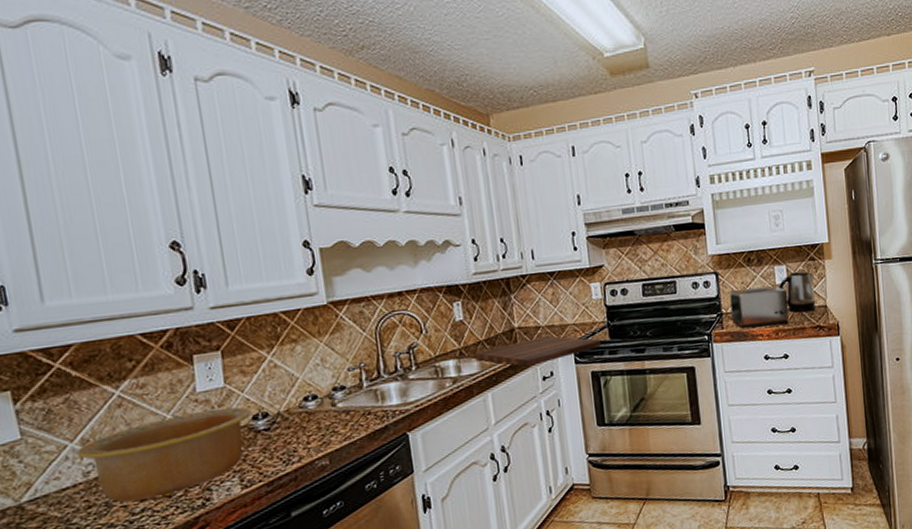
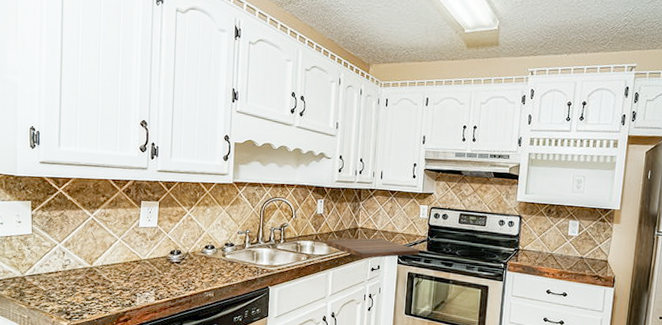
bowl: present [77,407,251,503] -> none [61,240,170,292]
toaster: present [729,286,789,329] -> none [526,232,577,269]
kettle: present [779,270,816,313] -> none [570,228,602,263]

